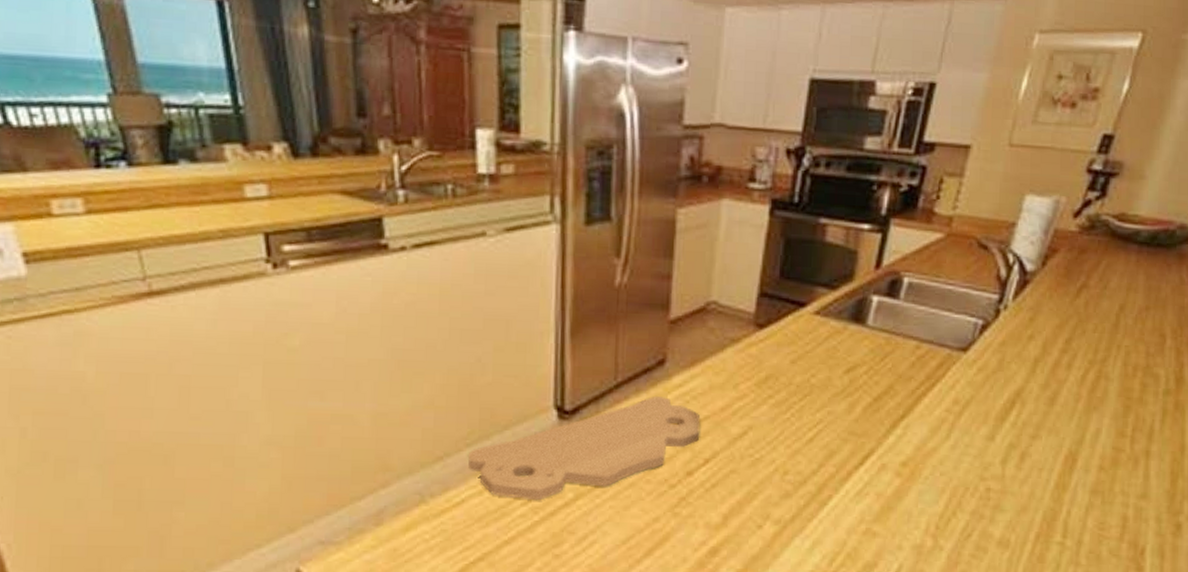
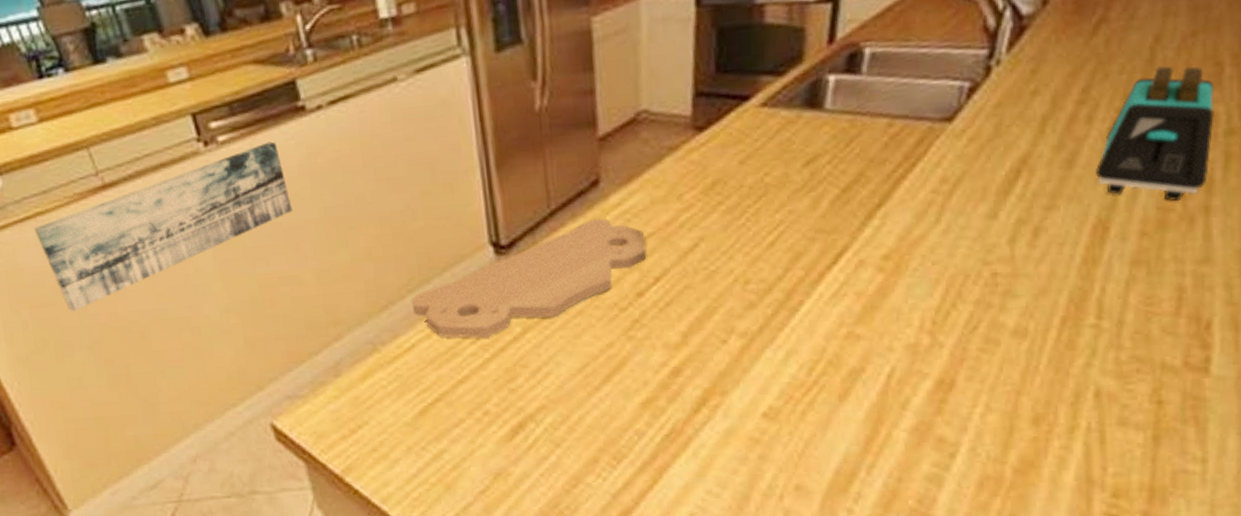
wall art: none [56,274,358,425] -> present [34,141,293,312]
toaster: none [1071,331,1158,445] -> present [1096,66,1214,202]

